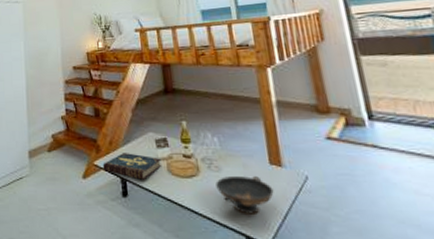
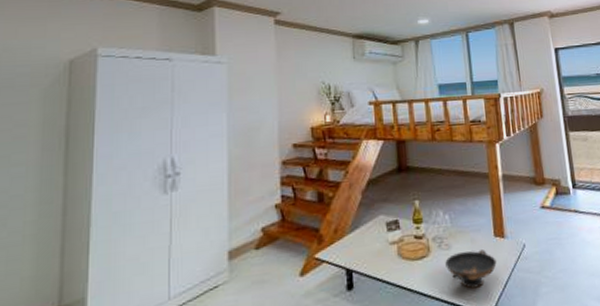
book: present [102,153,162,180] -> none [325,240,393,269]

